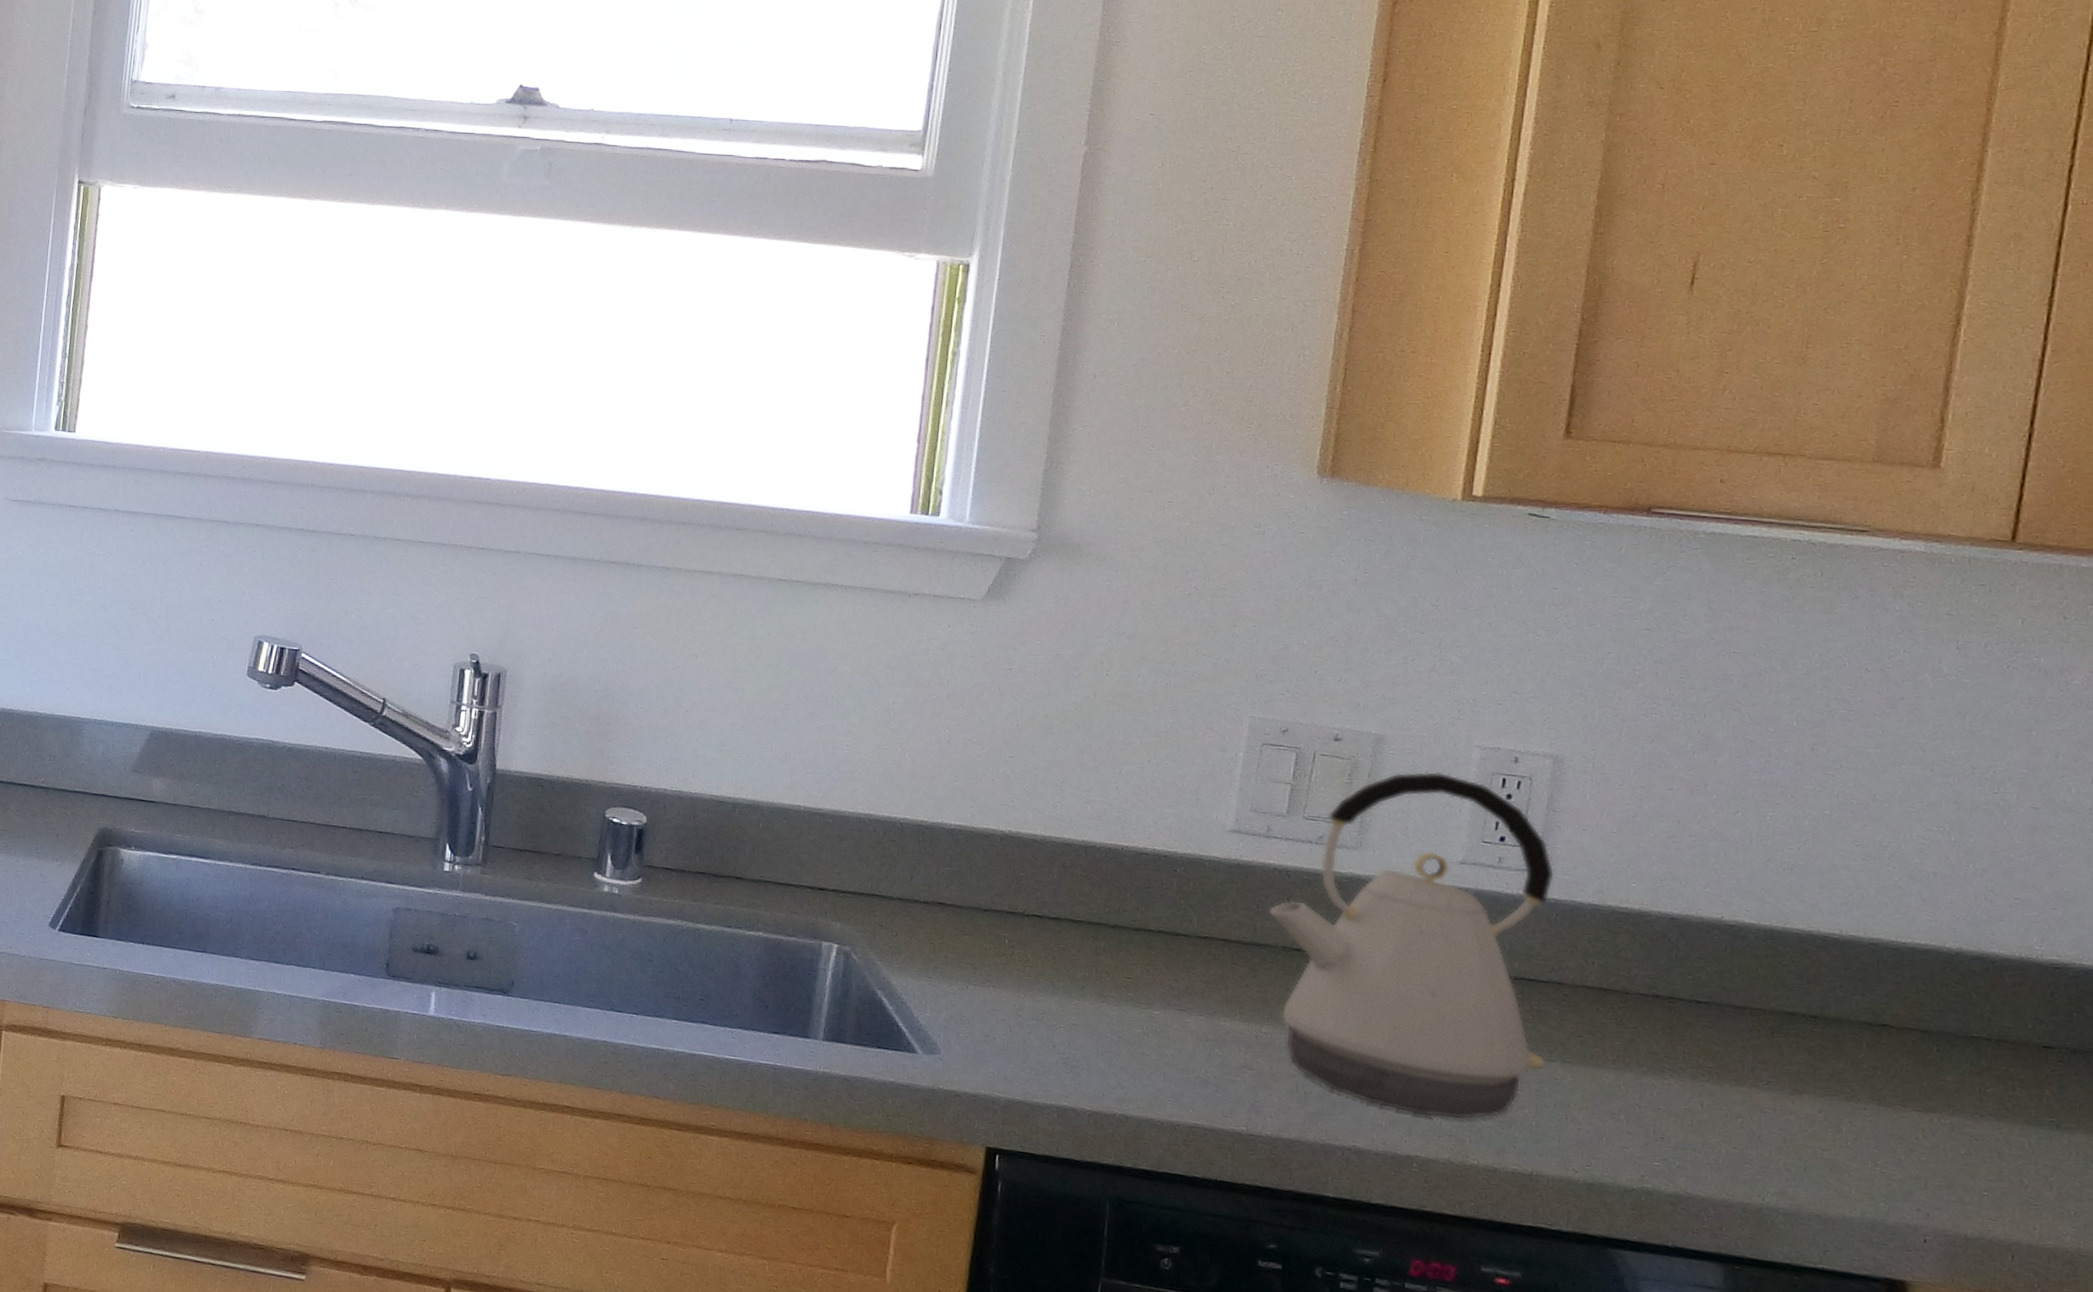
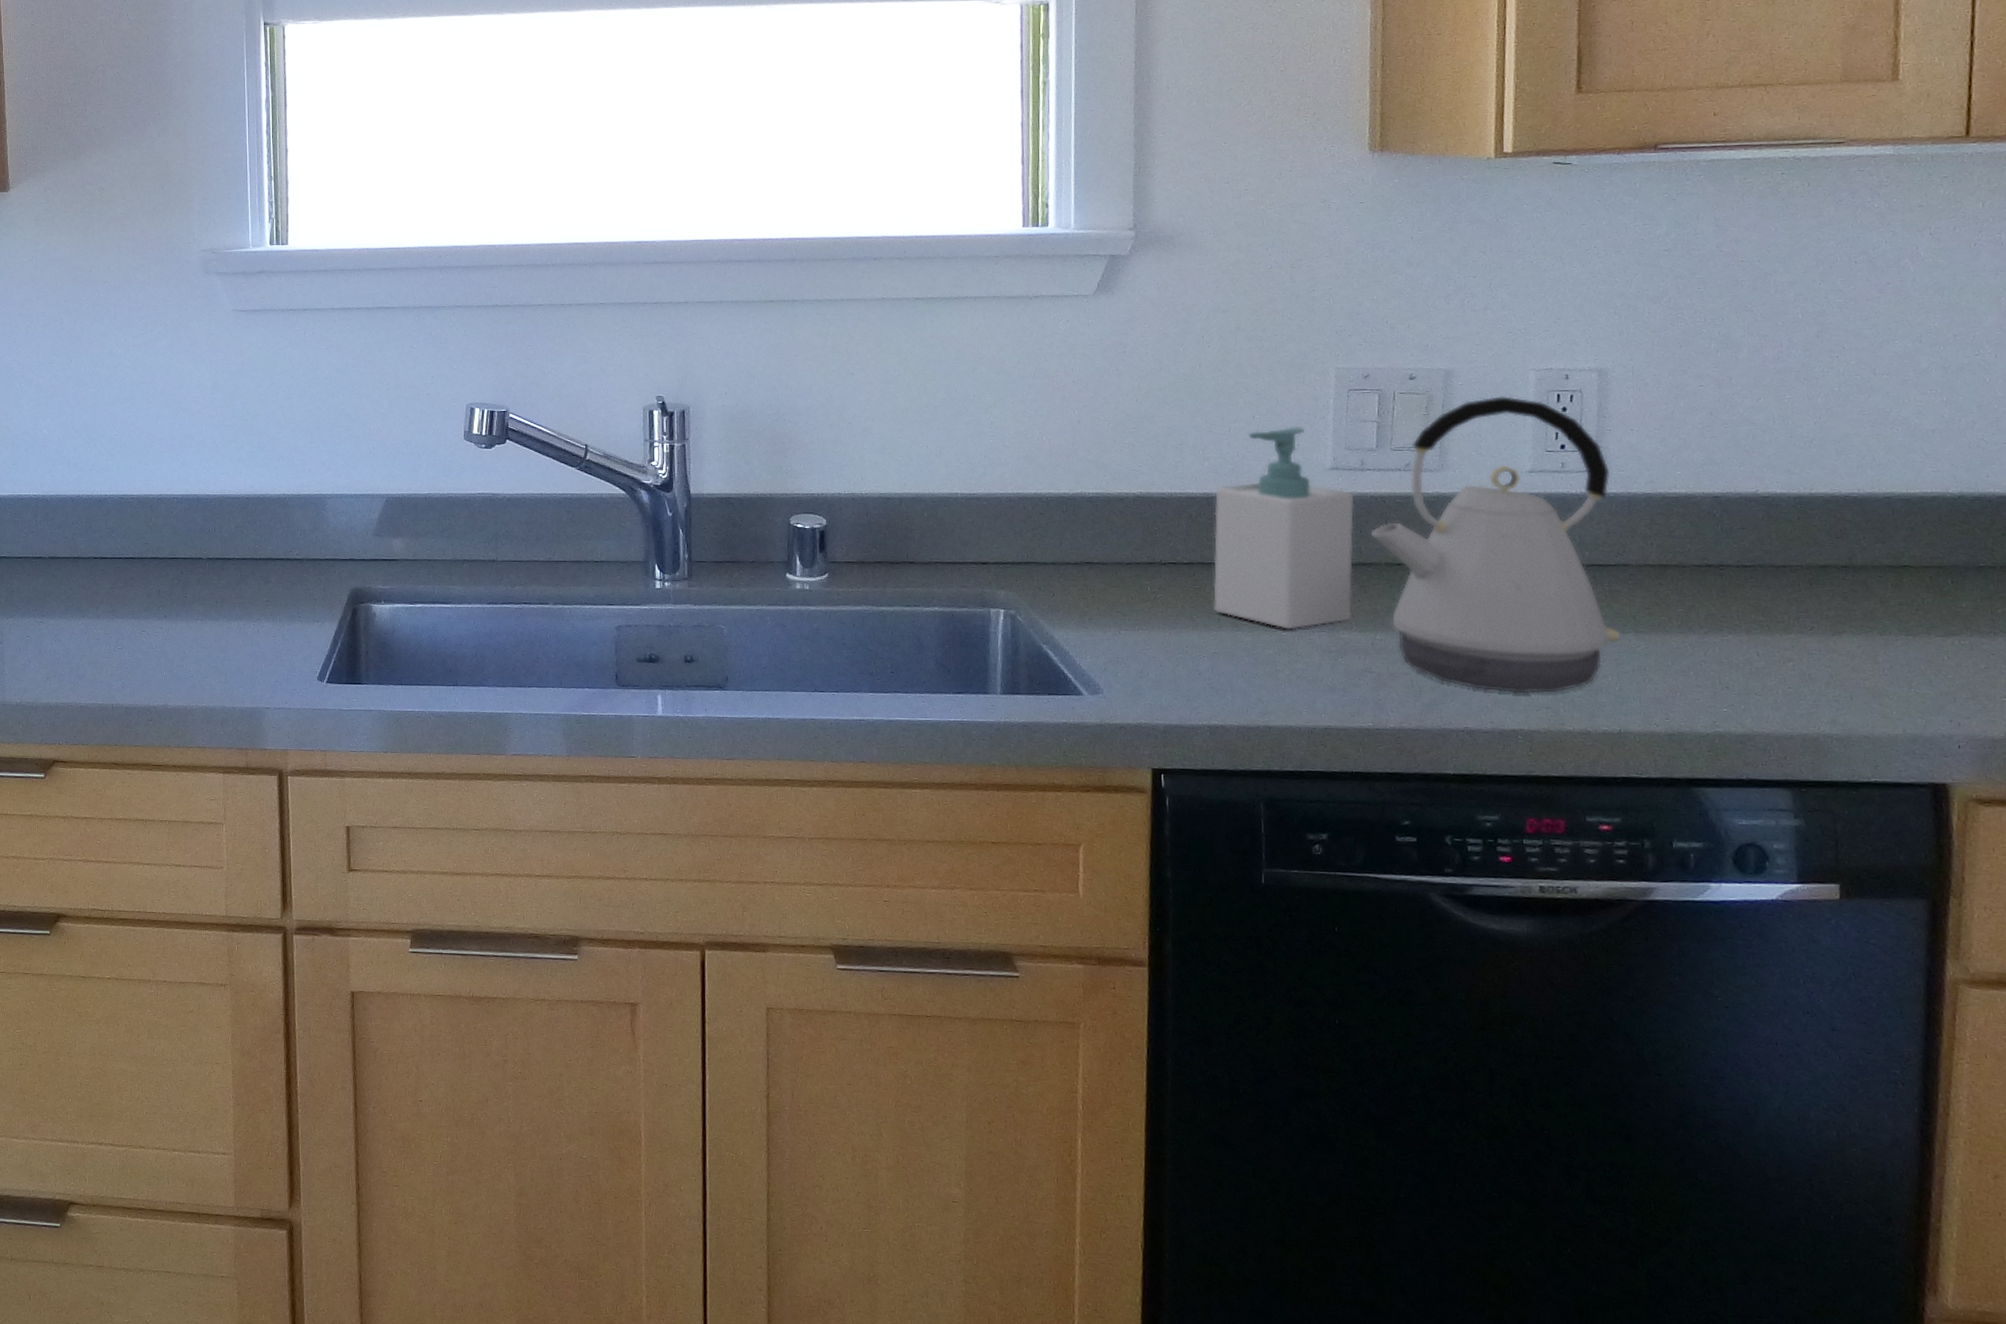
soap bottle: none [1078,777,1254,1009] -> present [1213,427,1355,629]

